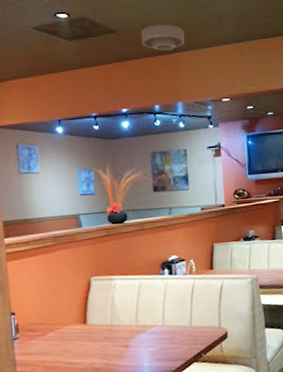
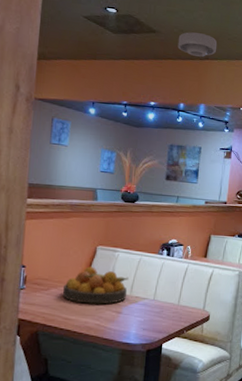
fruit bowl: none [60,301,132,343] -> present [62,266,129,305]

